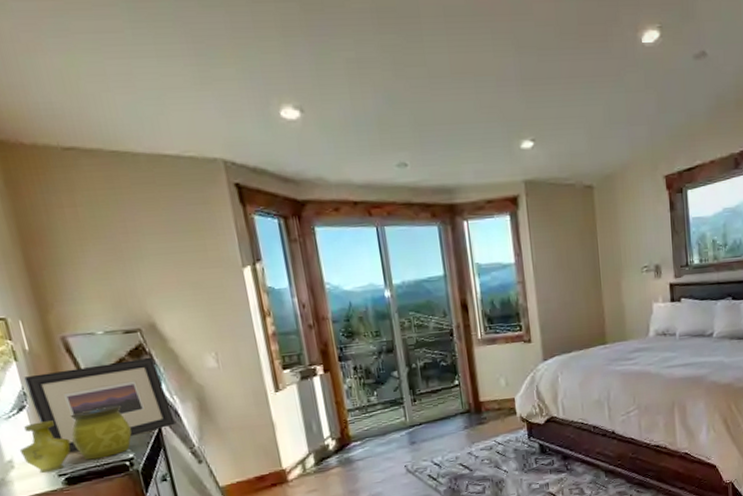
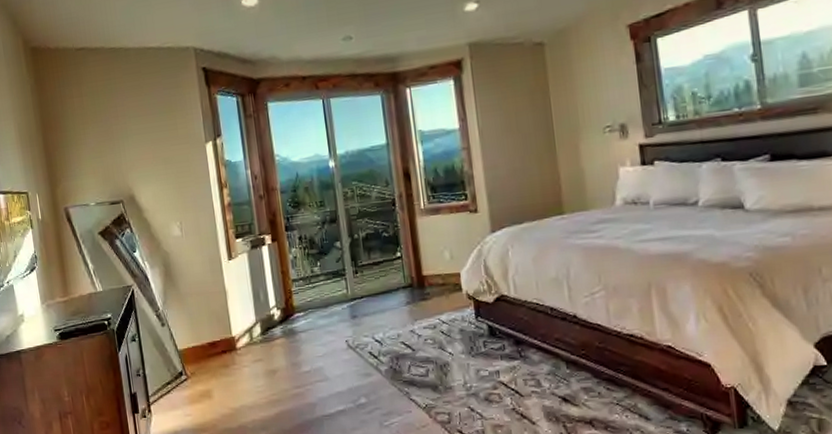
decorative vase: present [19,405,132,474] -> none [28,269,111,328]
picture frame: present [23,357,175,453] -> none [35,225,145,310]

